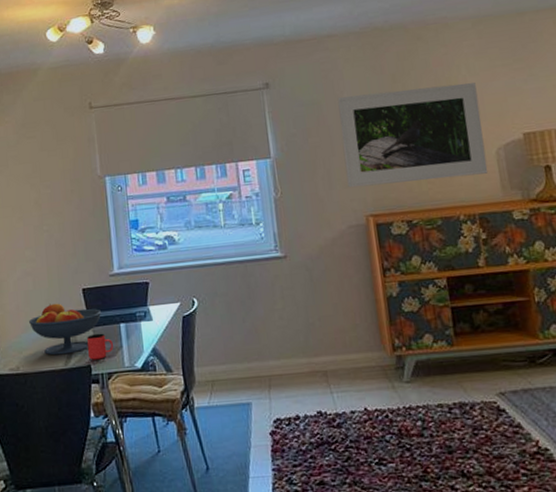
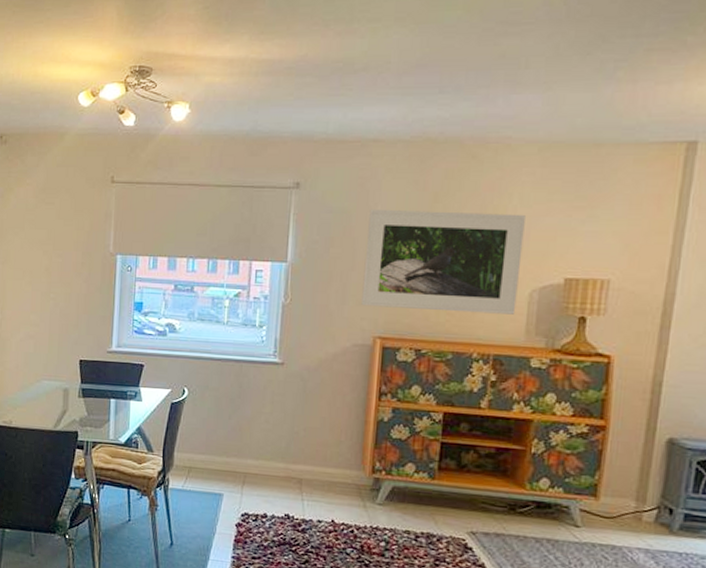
fruit bowl: present [29,303,102,356] -> none [26,369,95,418]
cup: present [87,333,113,360] -> none [77,403,101,428]

